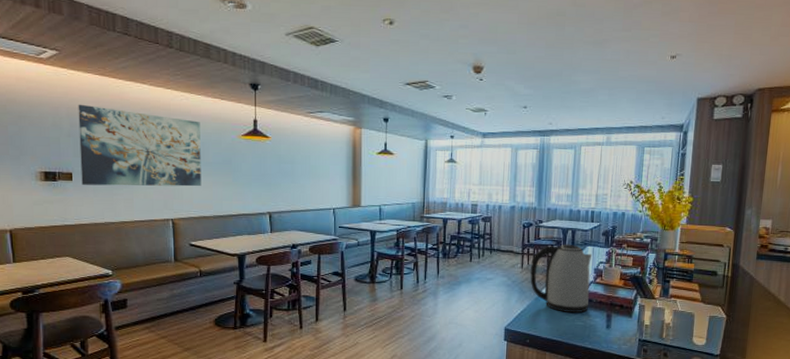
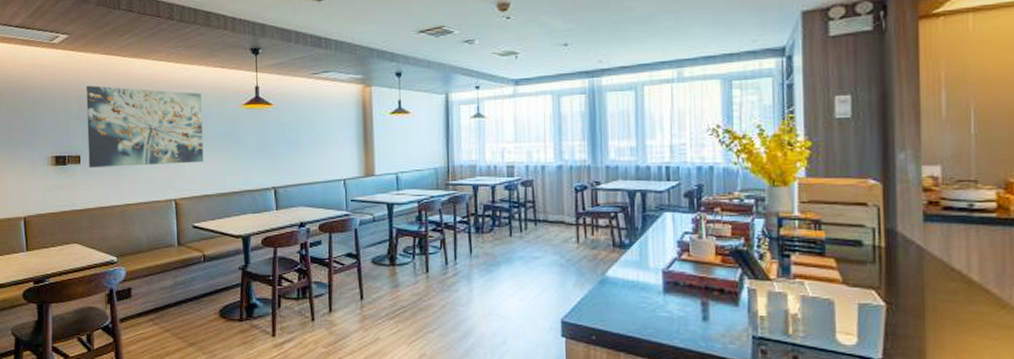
kettle: present [530,244,593,313] -> none [589,210,673,301]

